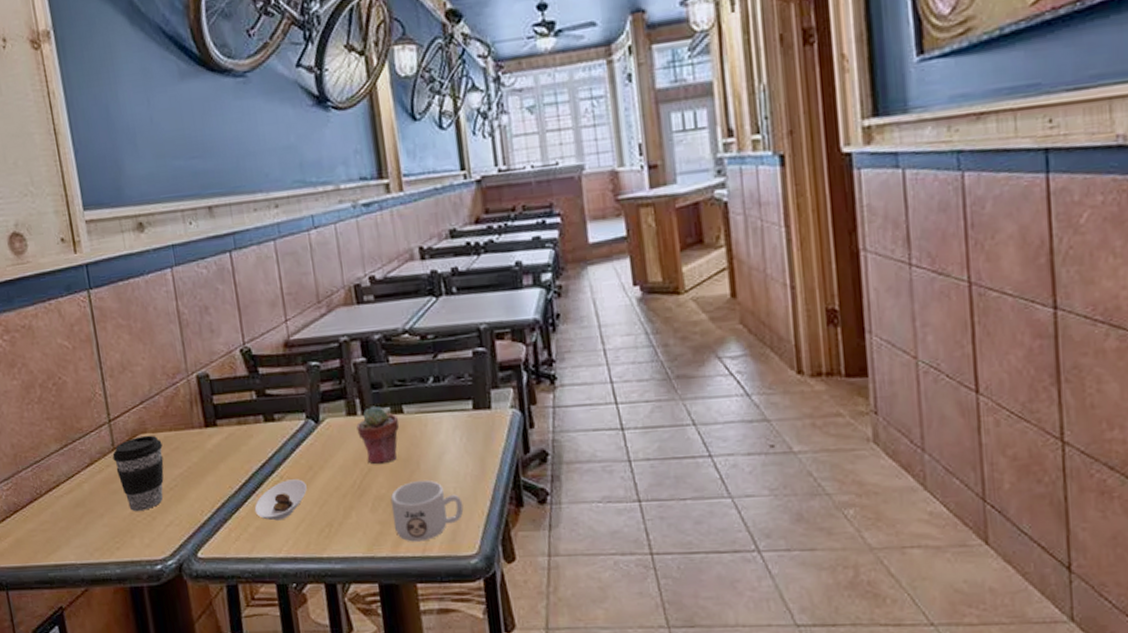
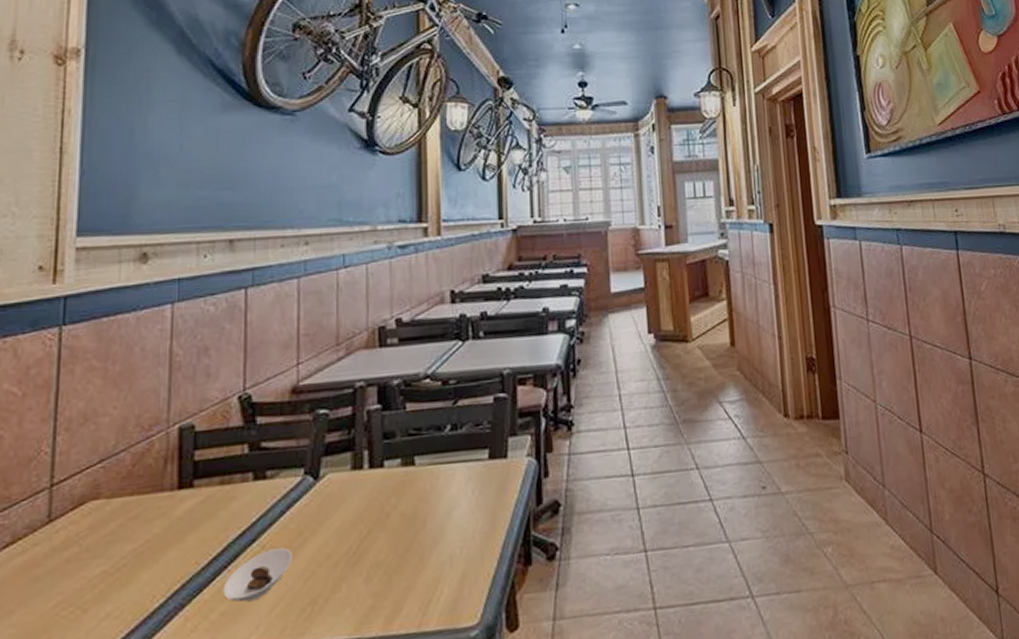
coffee cup: present [112,435,164,511] -> none [45,501,117,603]
potted succulent: present [356,406,400,465] -> none [361,457,409,526]
mug: present [390,480,464,542] -> none [388,540,469,616]

